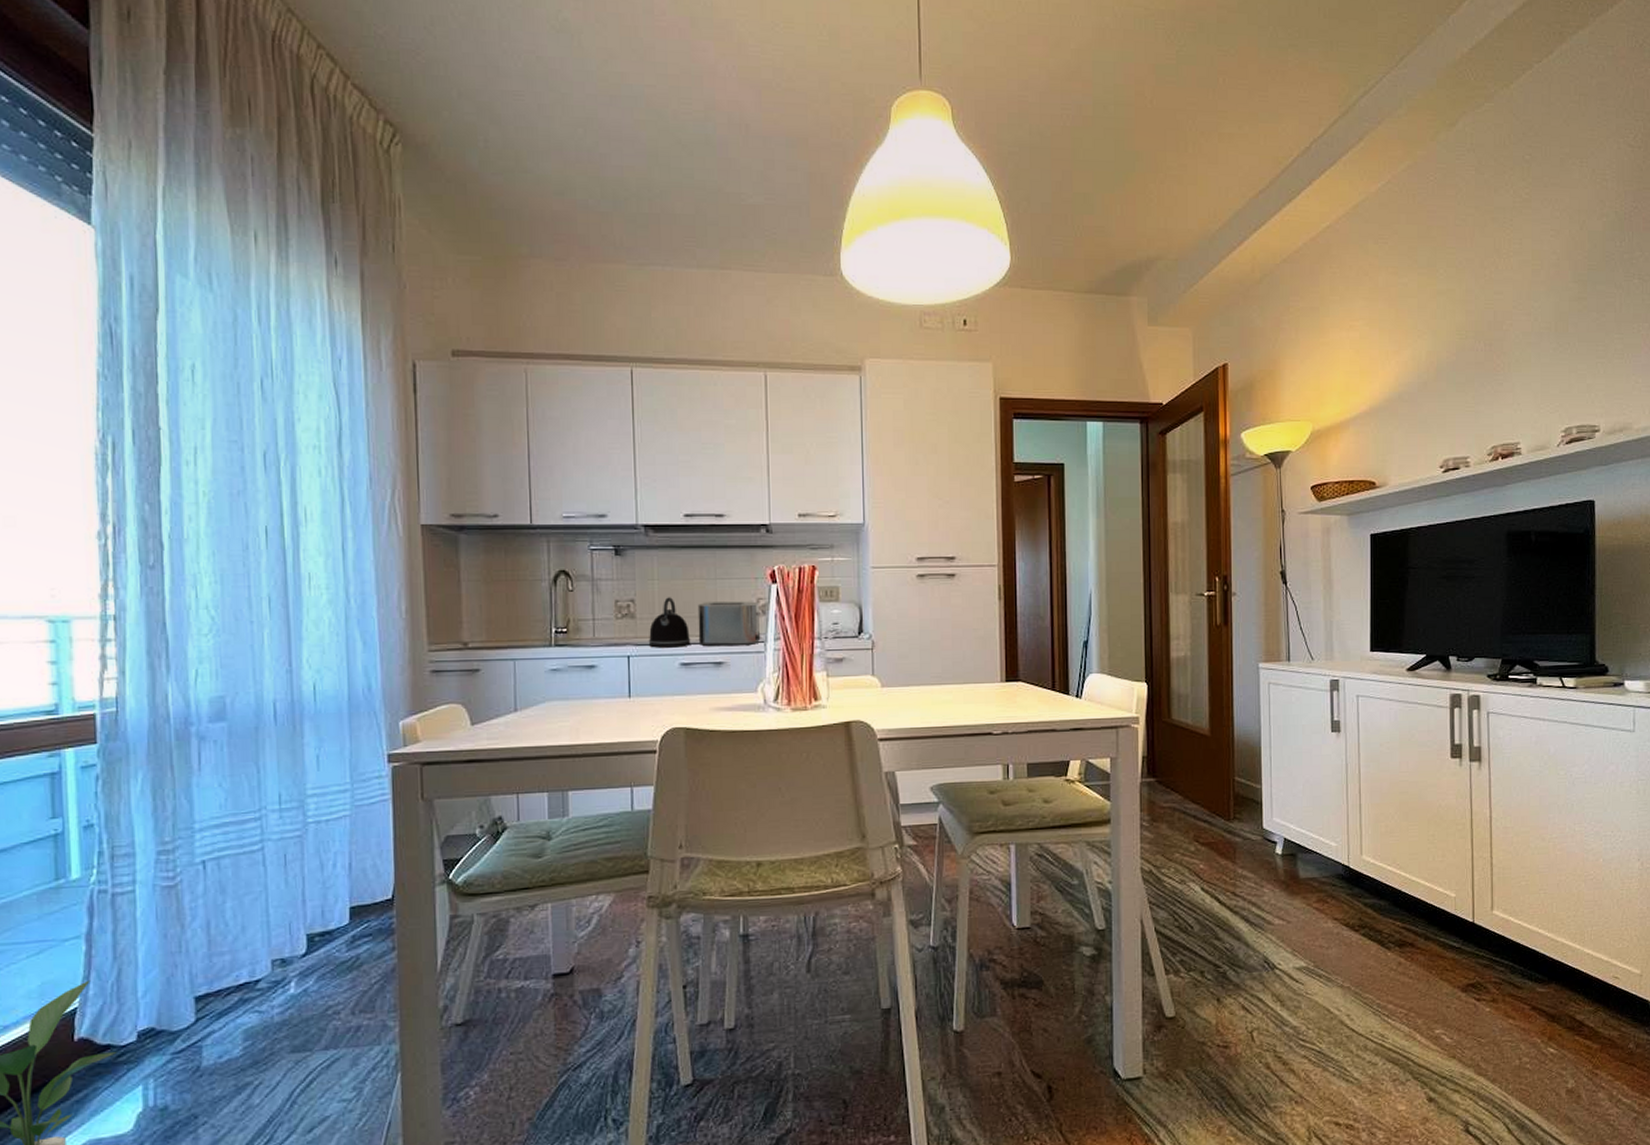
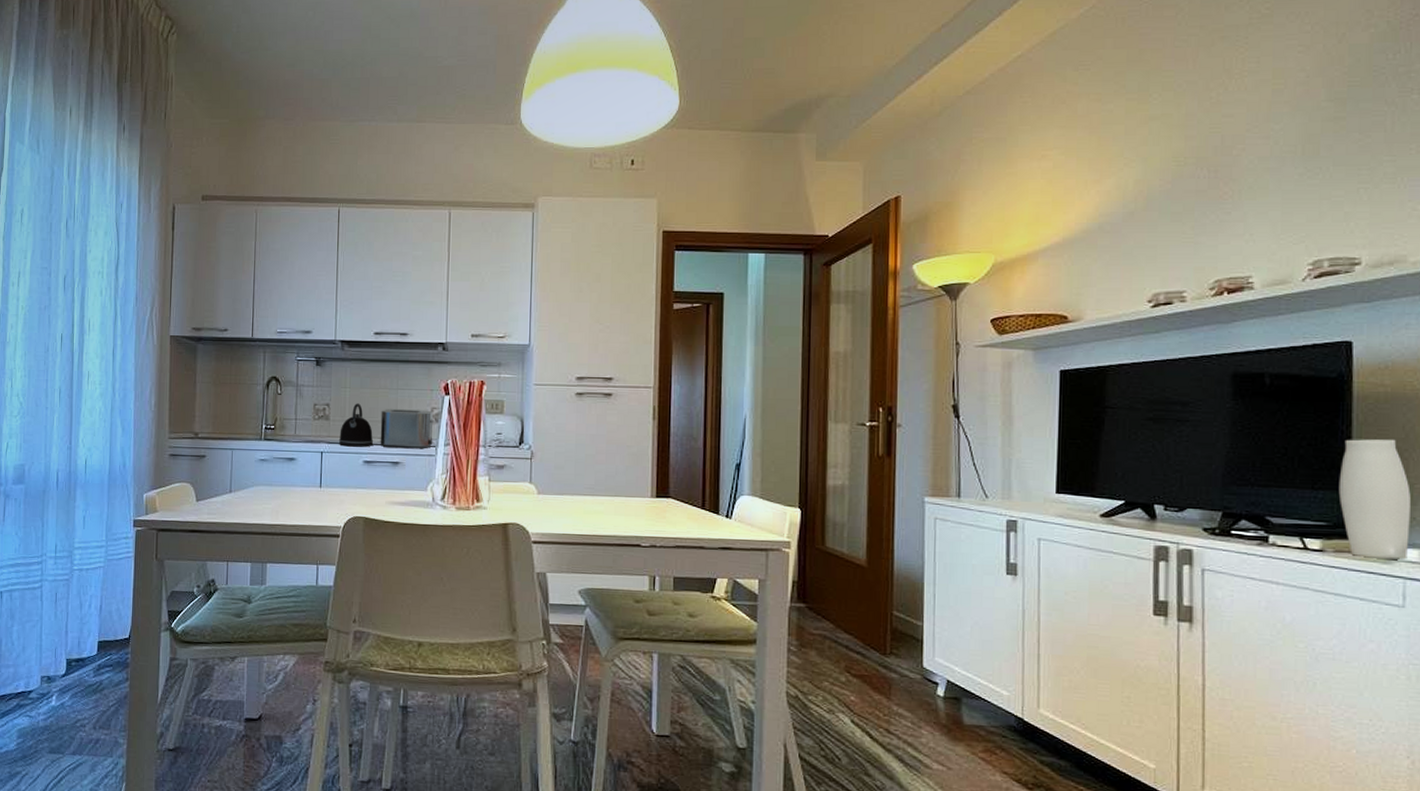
vase: none [1587,585,1637,691] -> present [1338,438,1411,560]

